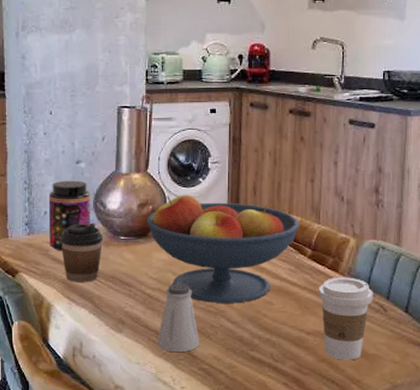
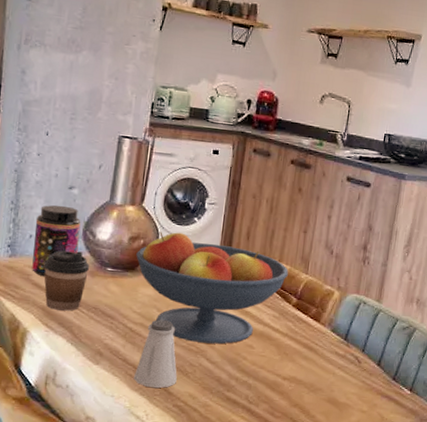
coffee cup: present [318,277,373,360] -> none [298,327,350,407]

